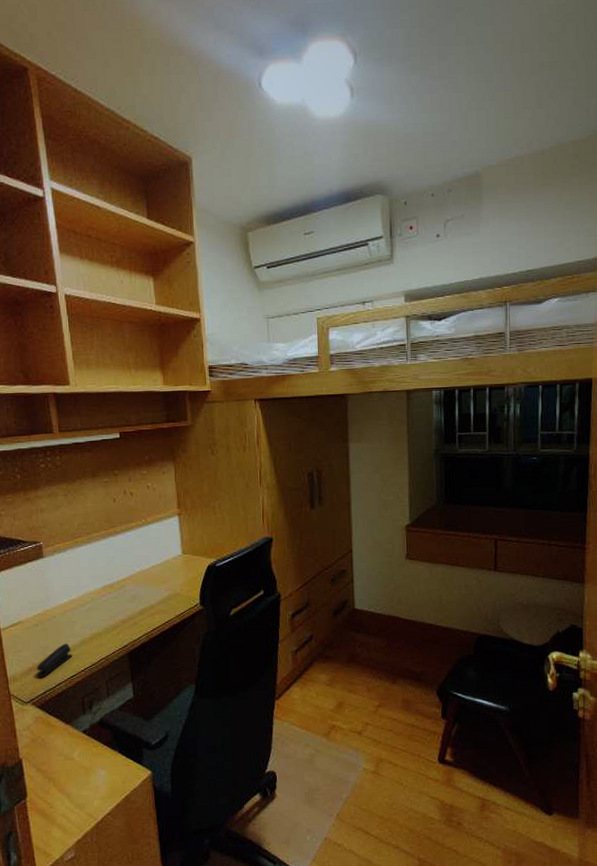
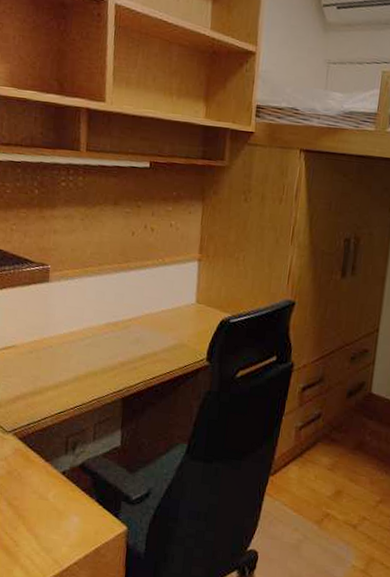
stapler: present [36,643,73,677] -> none [22,376,64,408]

